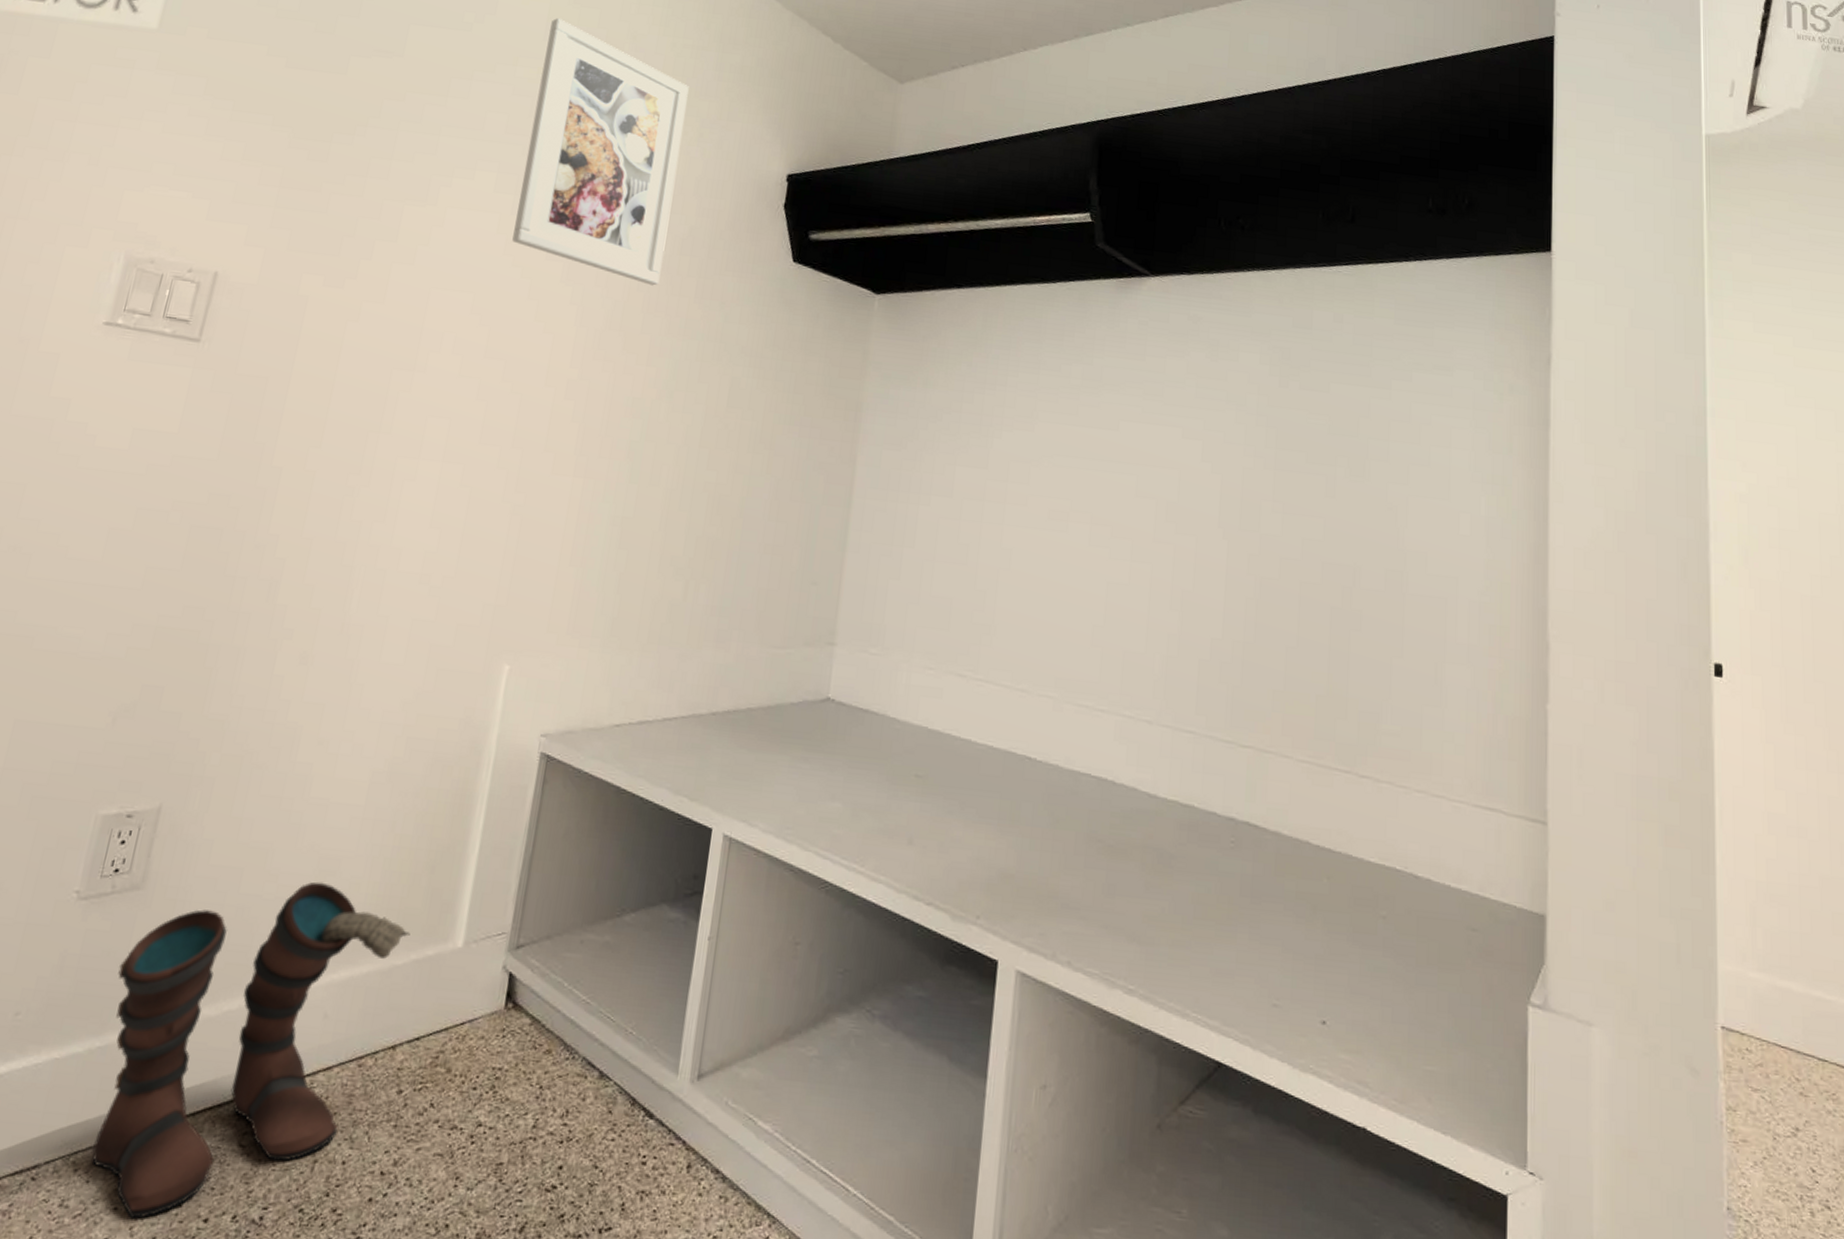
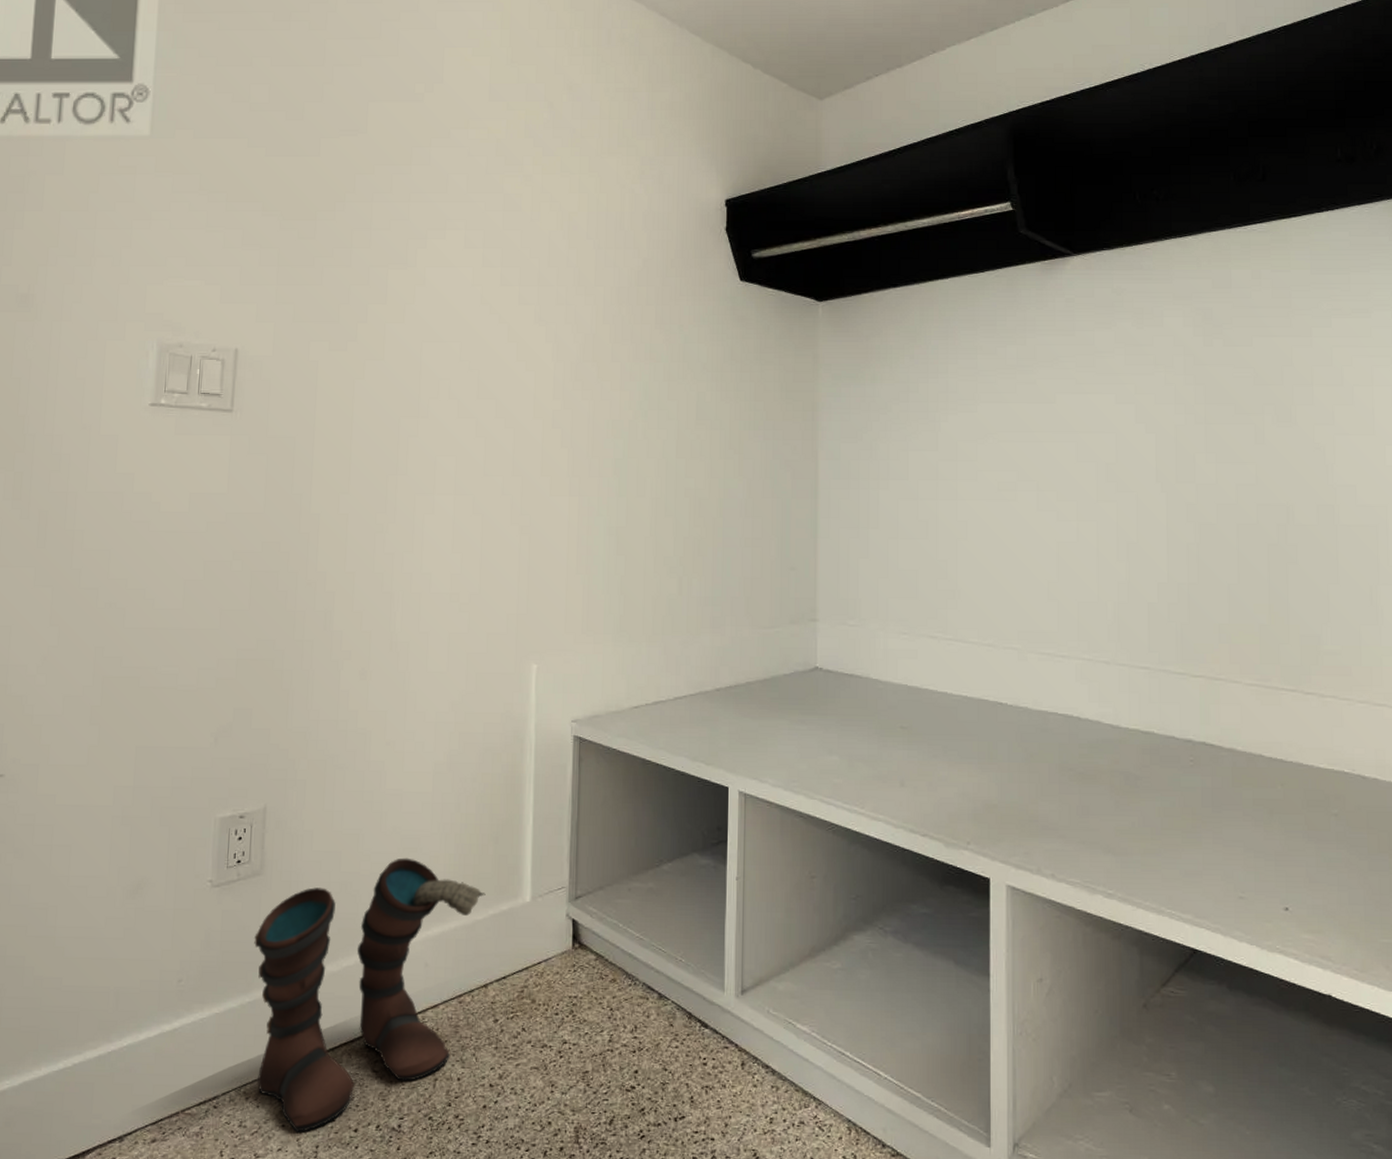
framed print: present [512,17,689,286] -> none [487,78,626,317]

